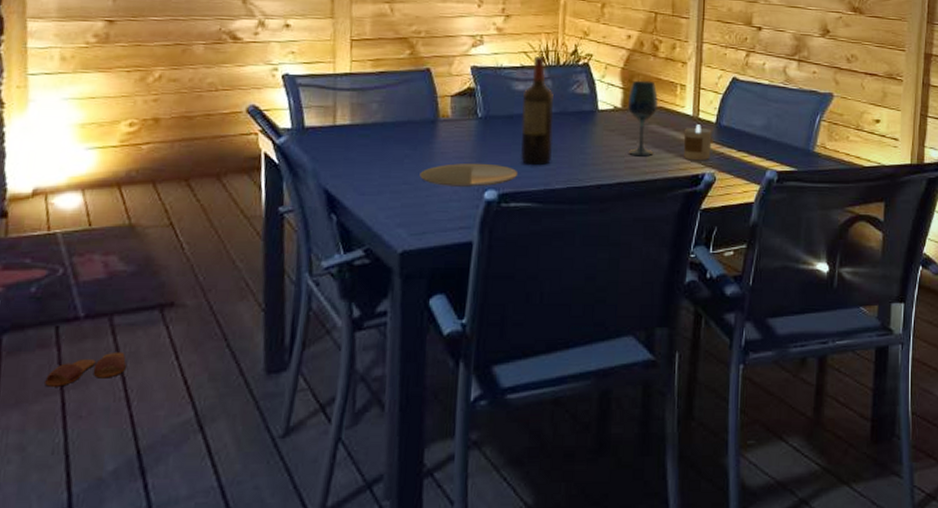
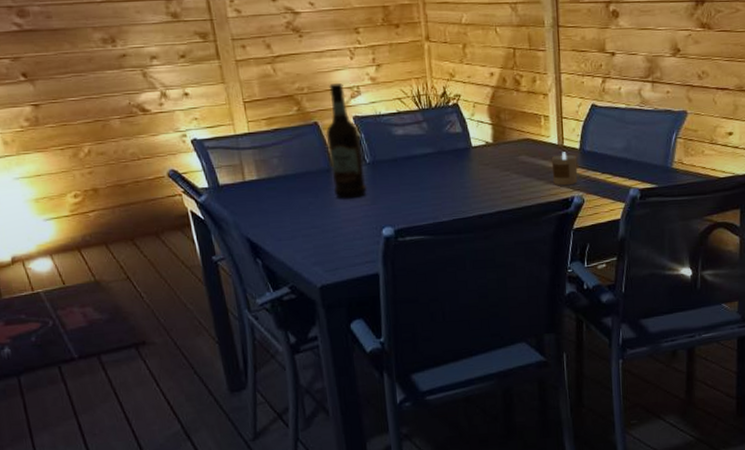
slippers: present [45,351,126,387] -> none [61,383,120,413]
plate: present [419,162,519,187] -> none [324,204,409,227]
root beer: none [435,30,476,155] -> present [326,83,368,199]
wine bottle: present [520,55,554,166] -> none [403,100,436,203]
wineglass: present [628,80,659,157] -> none [498,114,526,186]

